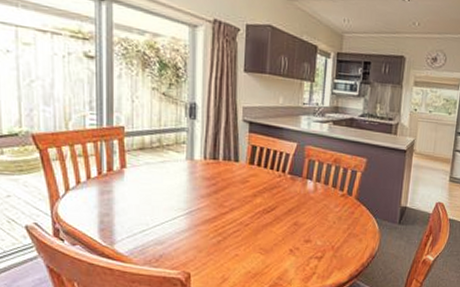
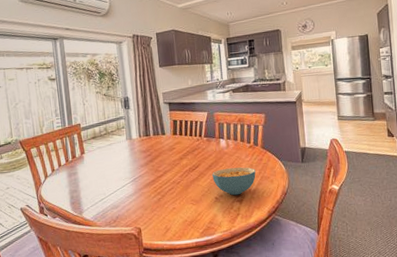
cereal bowl: none [290,216,344,251] -> present [212,167,256,196]

